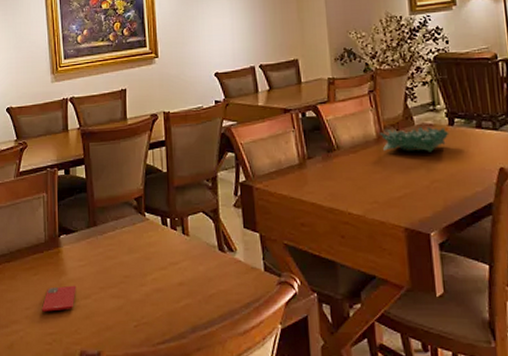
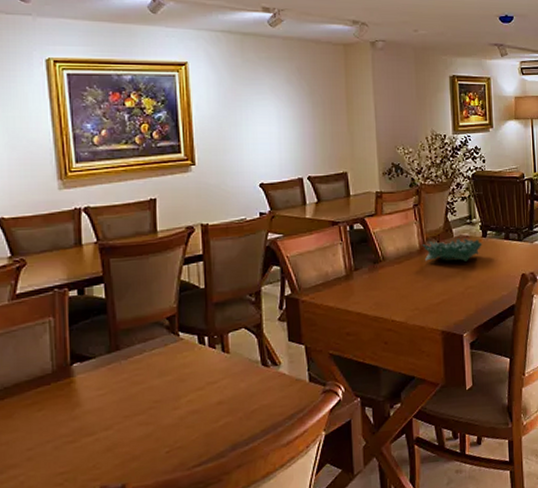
smartphone: present [41,285,77,312] -> none [48,417,95,450]

